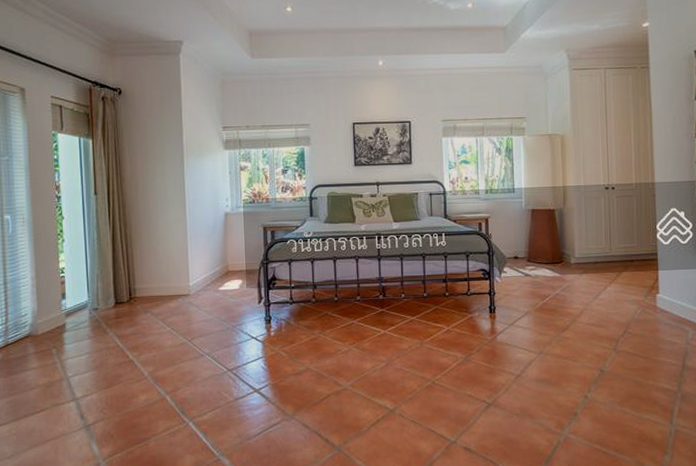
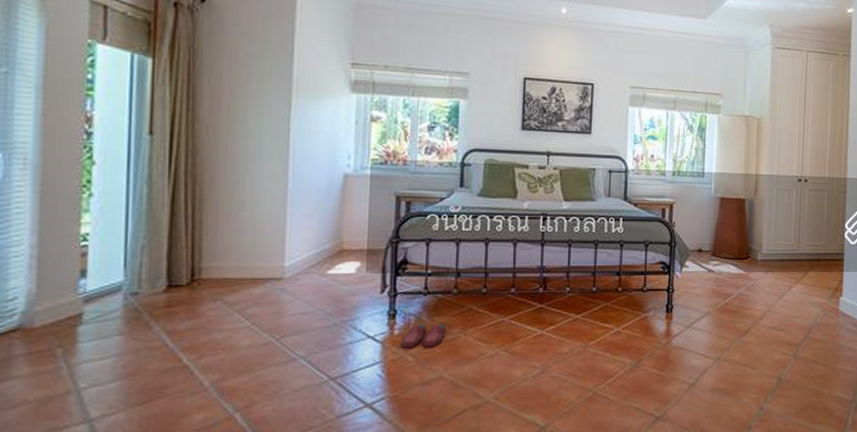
slippers: none [276,326,309,347] -> present [400,323,446,349]

